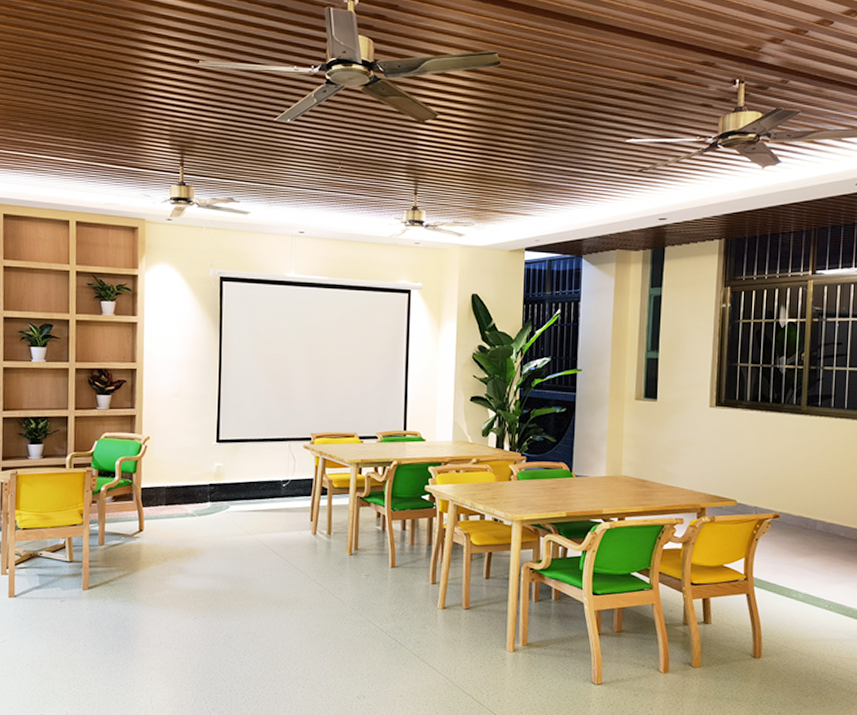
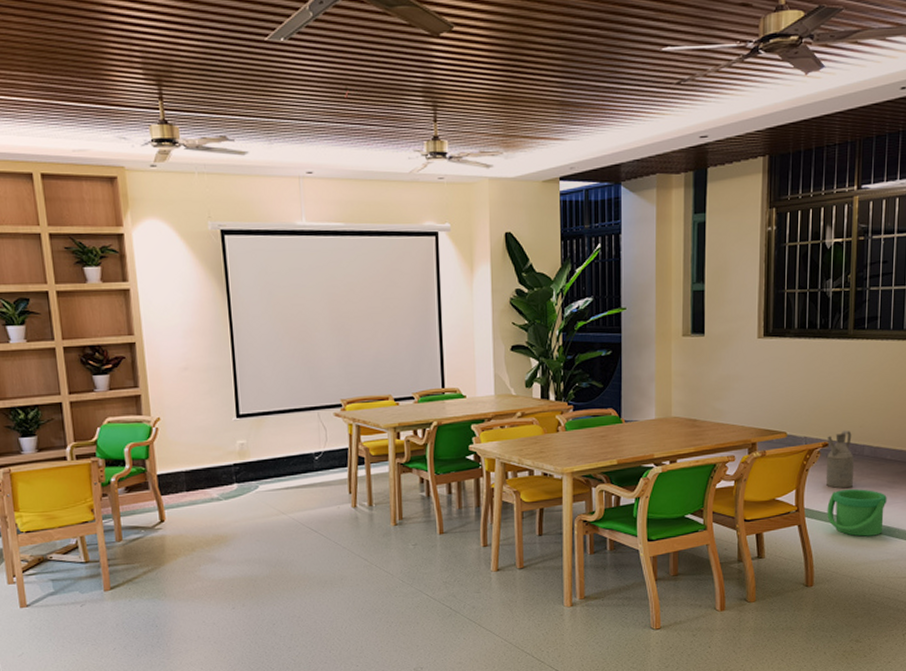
watering can: none [776,503,807,562] -> present [825,430,855,489]
bucket: none [777,563,840,613] -> present [827,489,887,537]

